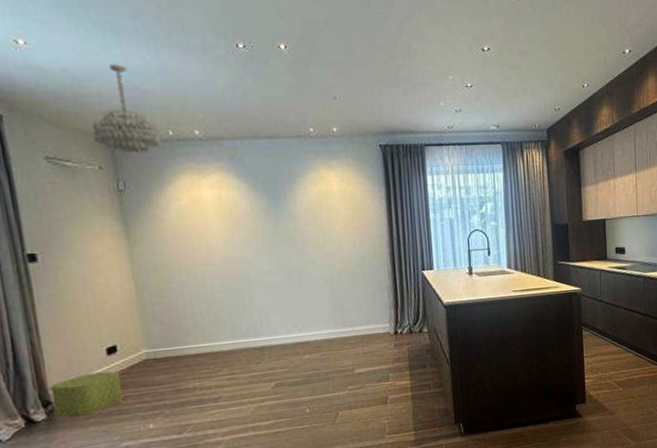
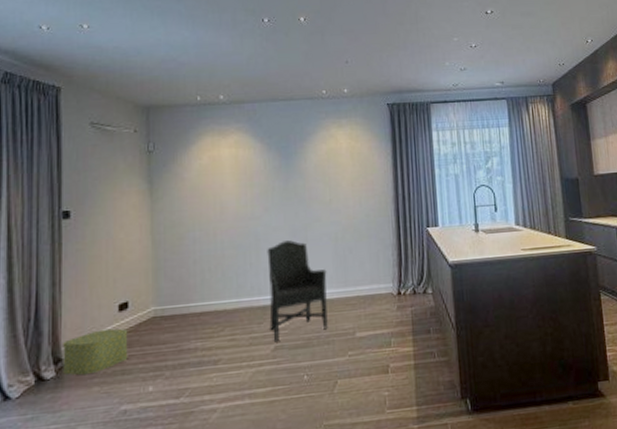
chandelier: present [92,64,161,154] -> none [133,41,189,118]
chair: none [260,283,327,380] -> present [267,240,328,343]

